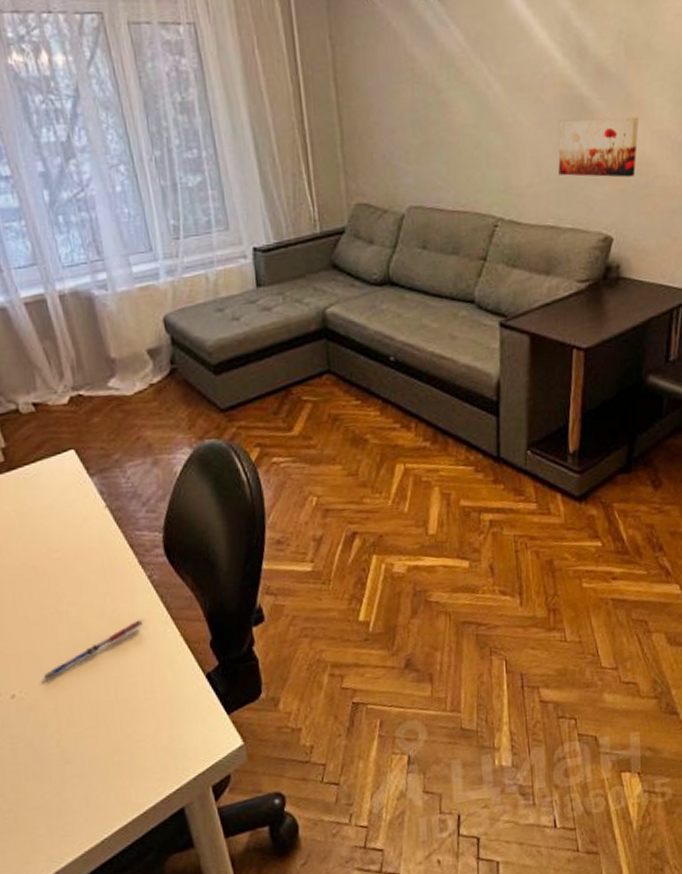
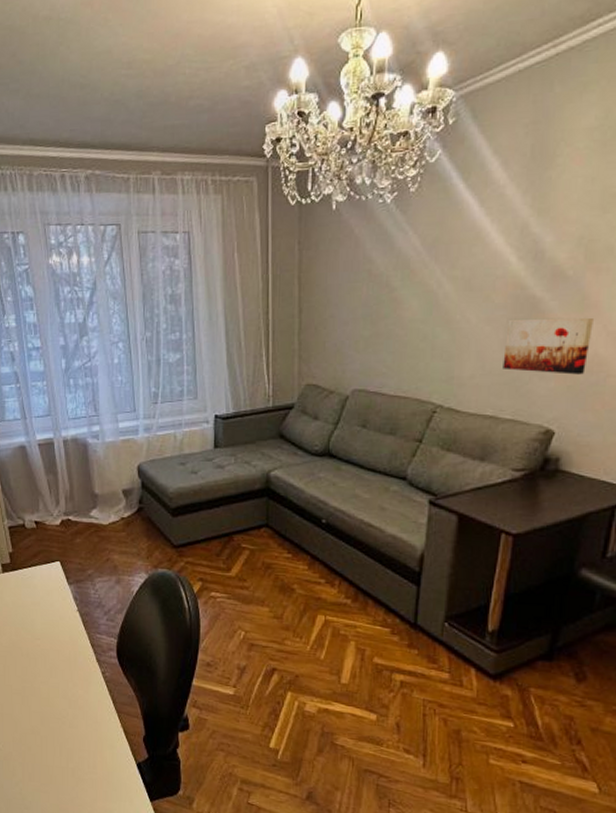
pen: present [43,619,142,681] -> none [17,706,93,739]

